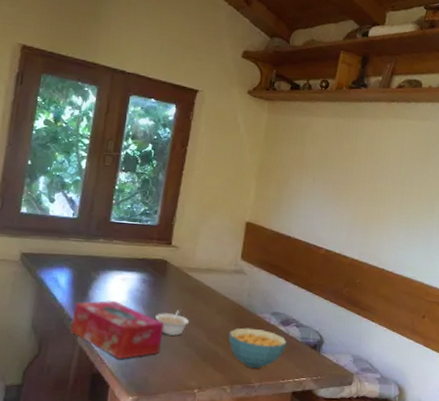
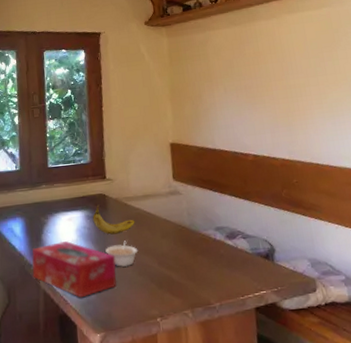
fruit: none [148,268,193,303] -> present [93,203,135,235]
cereal bowl: present [228,327,287,369] -> none [178,247,238,288]

